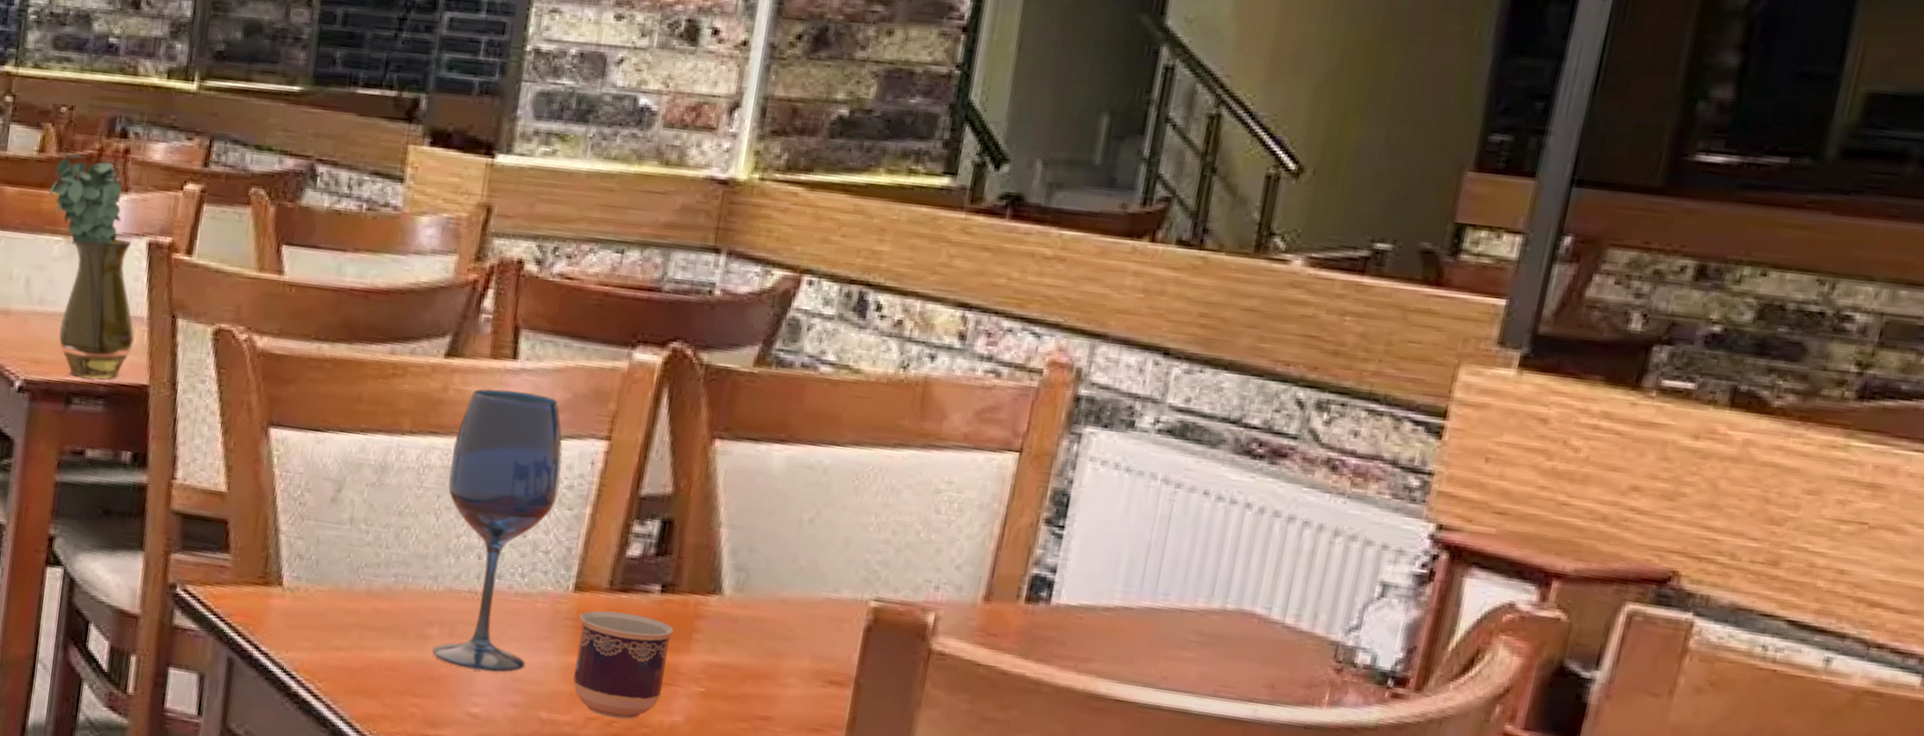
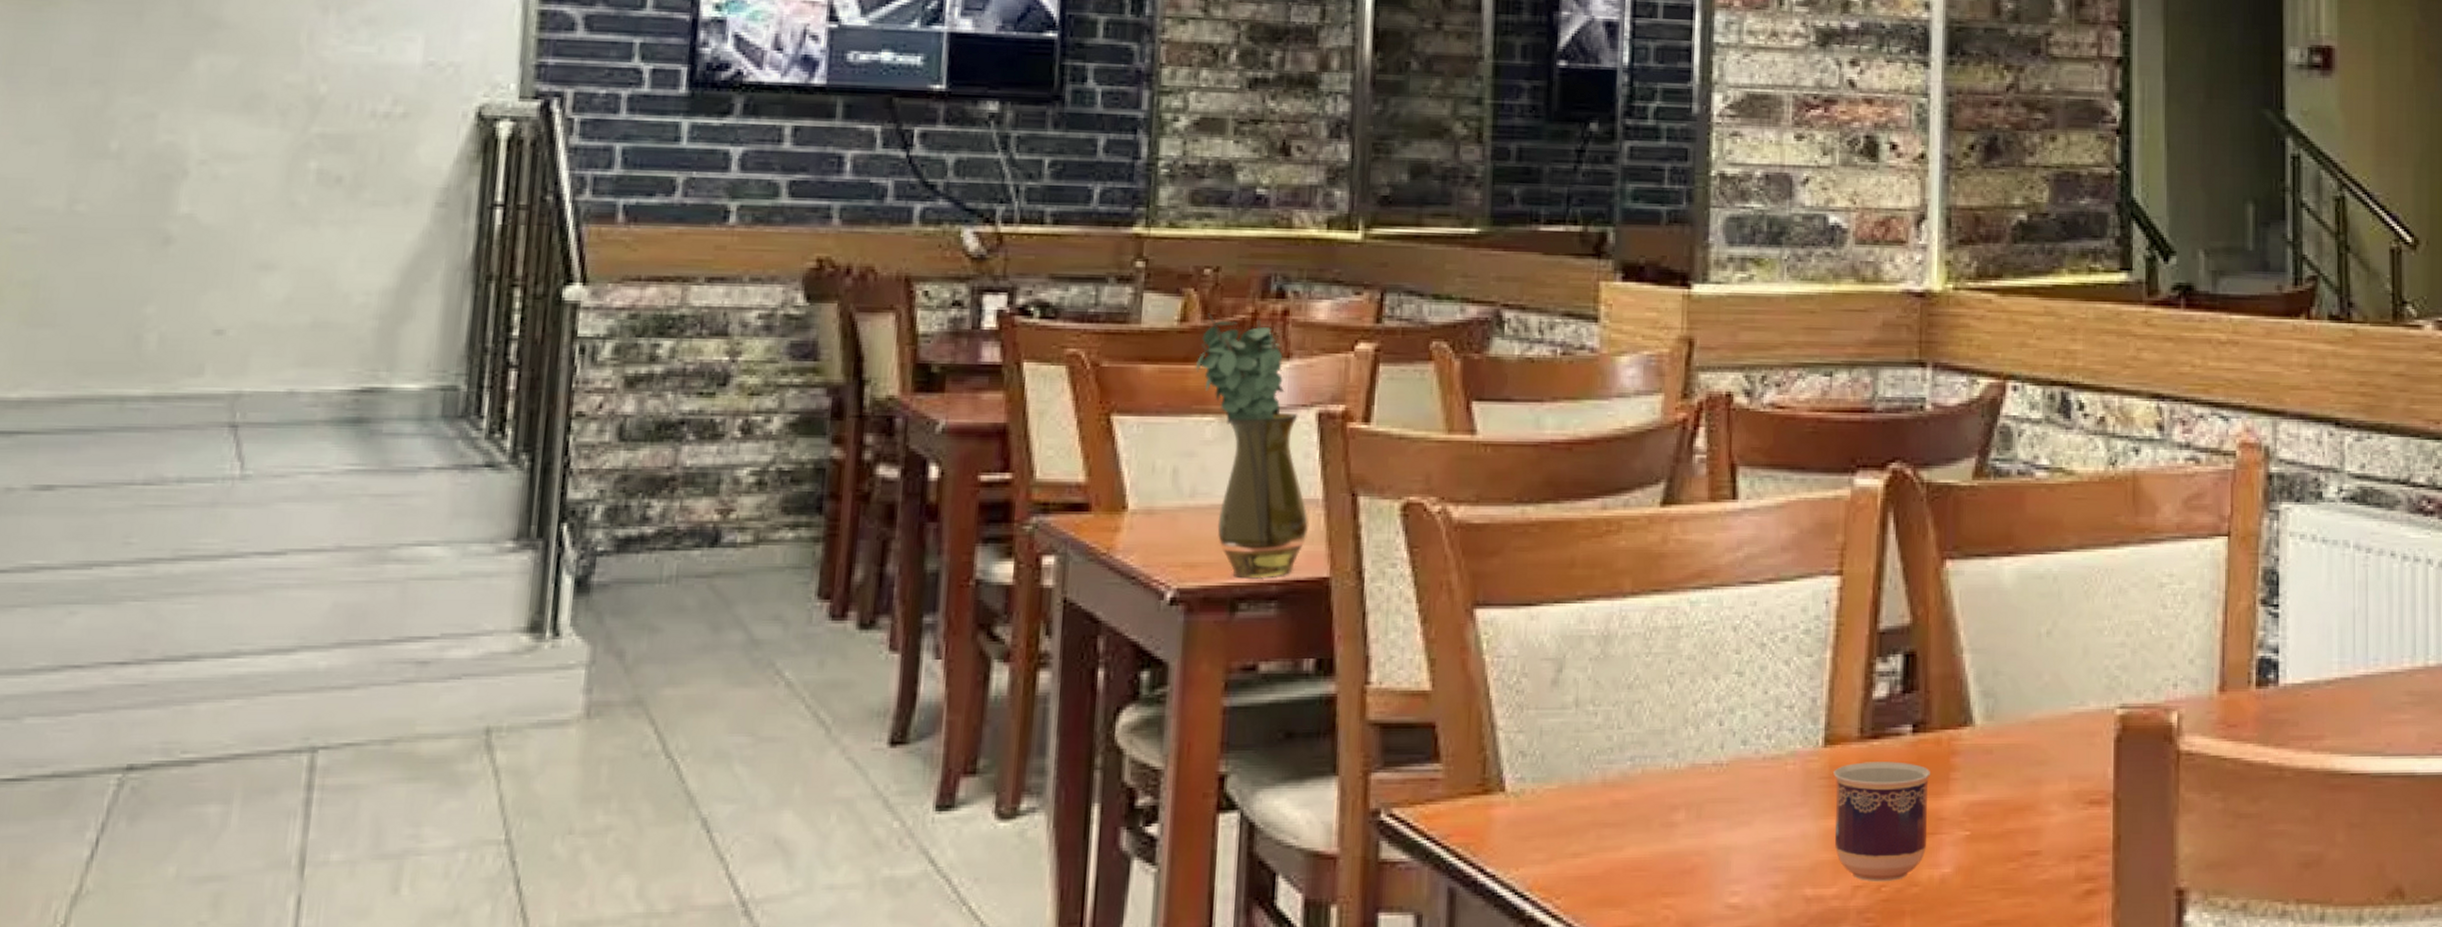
wineglass: present [432,389,563,672] -> none [1678,533,1796,854]

